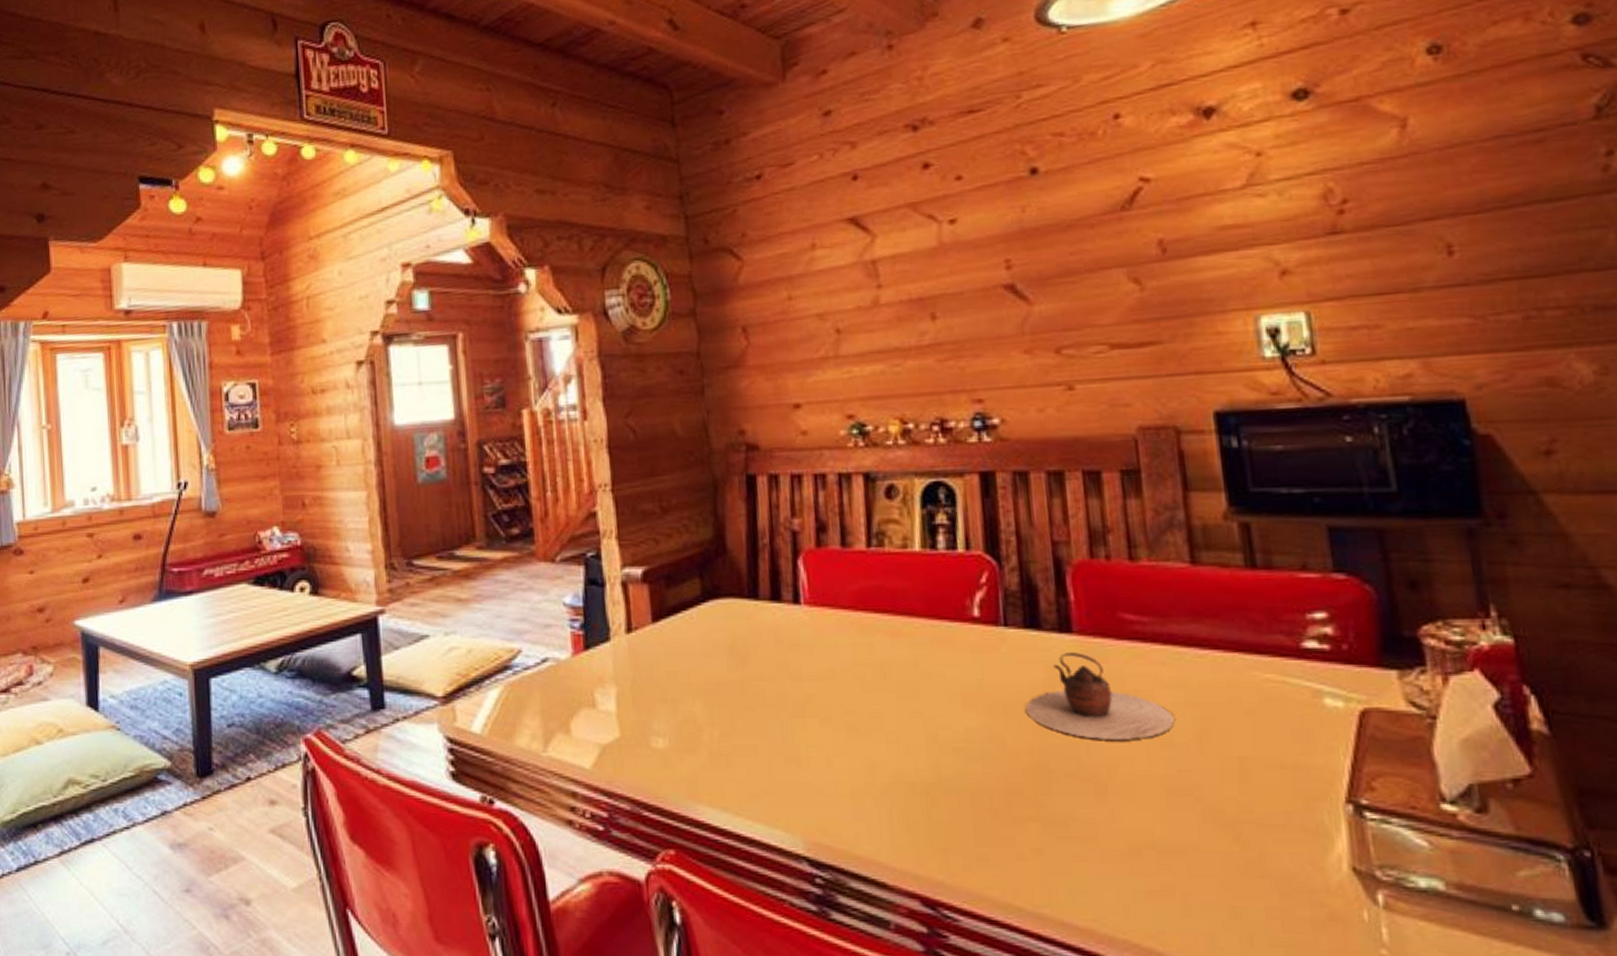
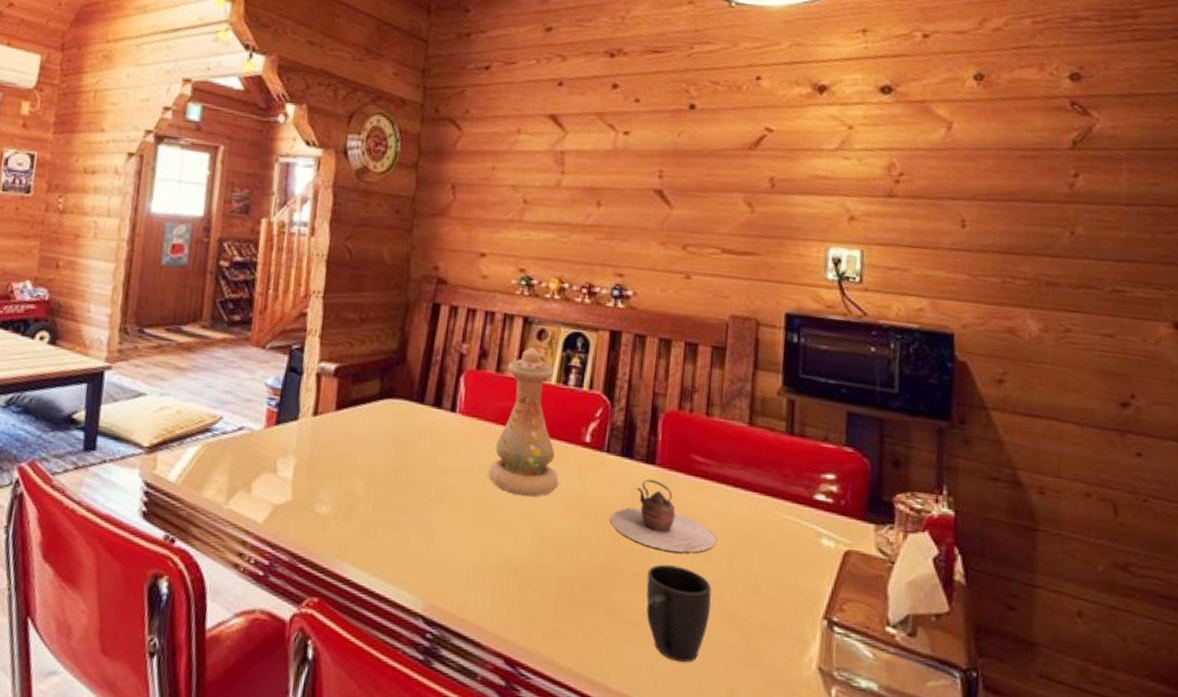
vase: none [855,509,949,694] -> present [488,347,559,496]
mug: none [1088,758,1185,879] -> present [646,564,712,662]

